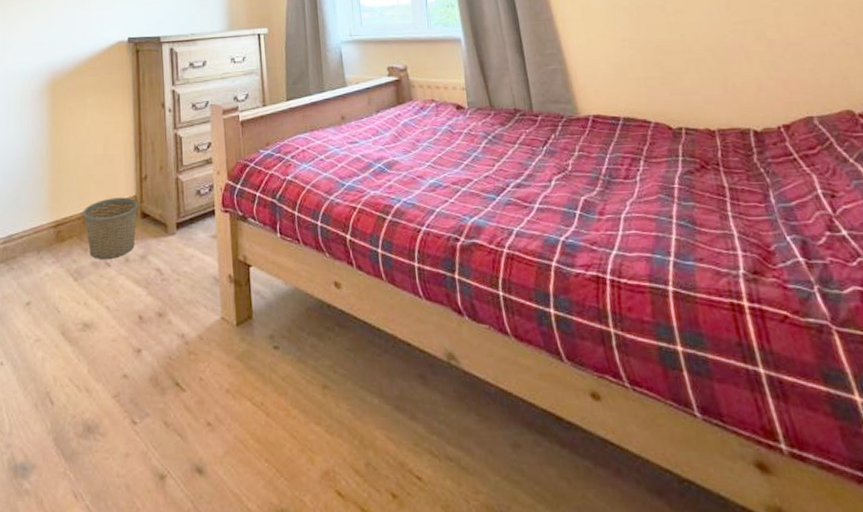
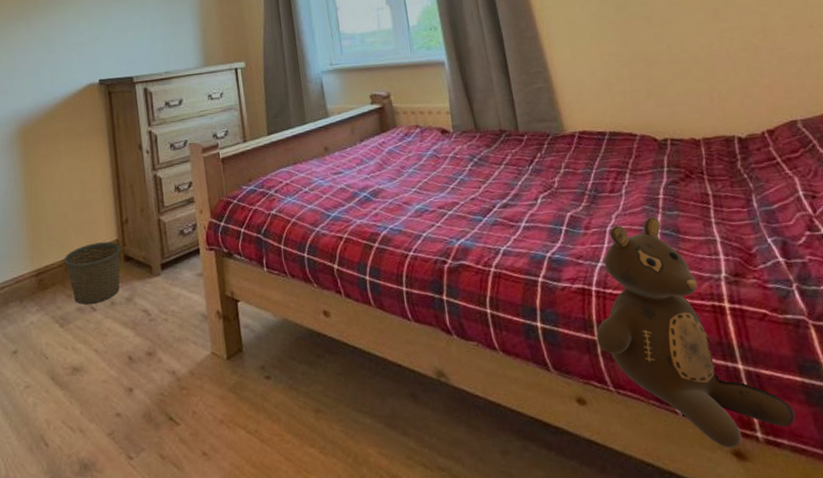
teddy bear: none [611,206,821,459] -> present [596,217,796,448]

